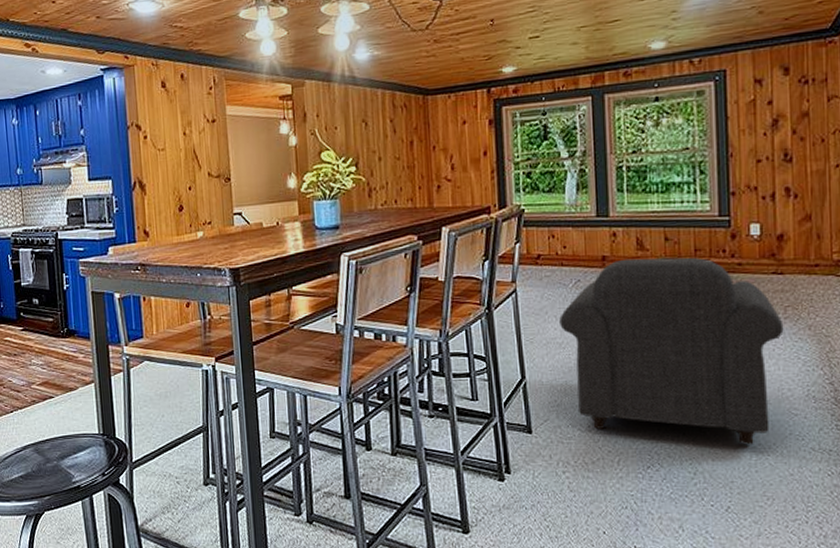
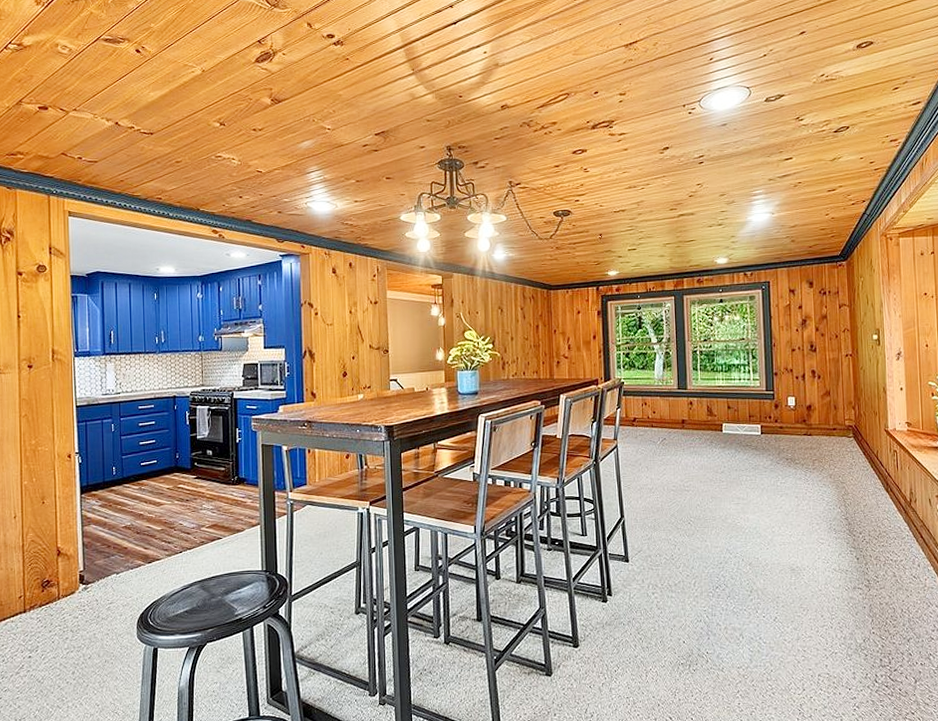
armchair: present [559,257,784,445] -> none [650,422,813,568]

